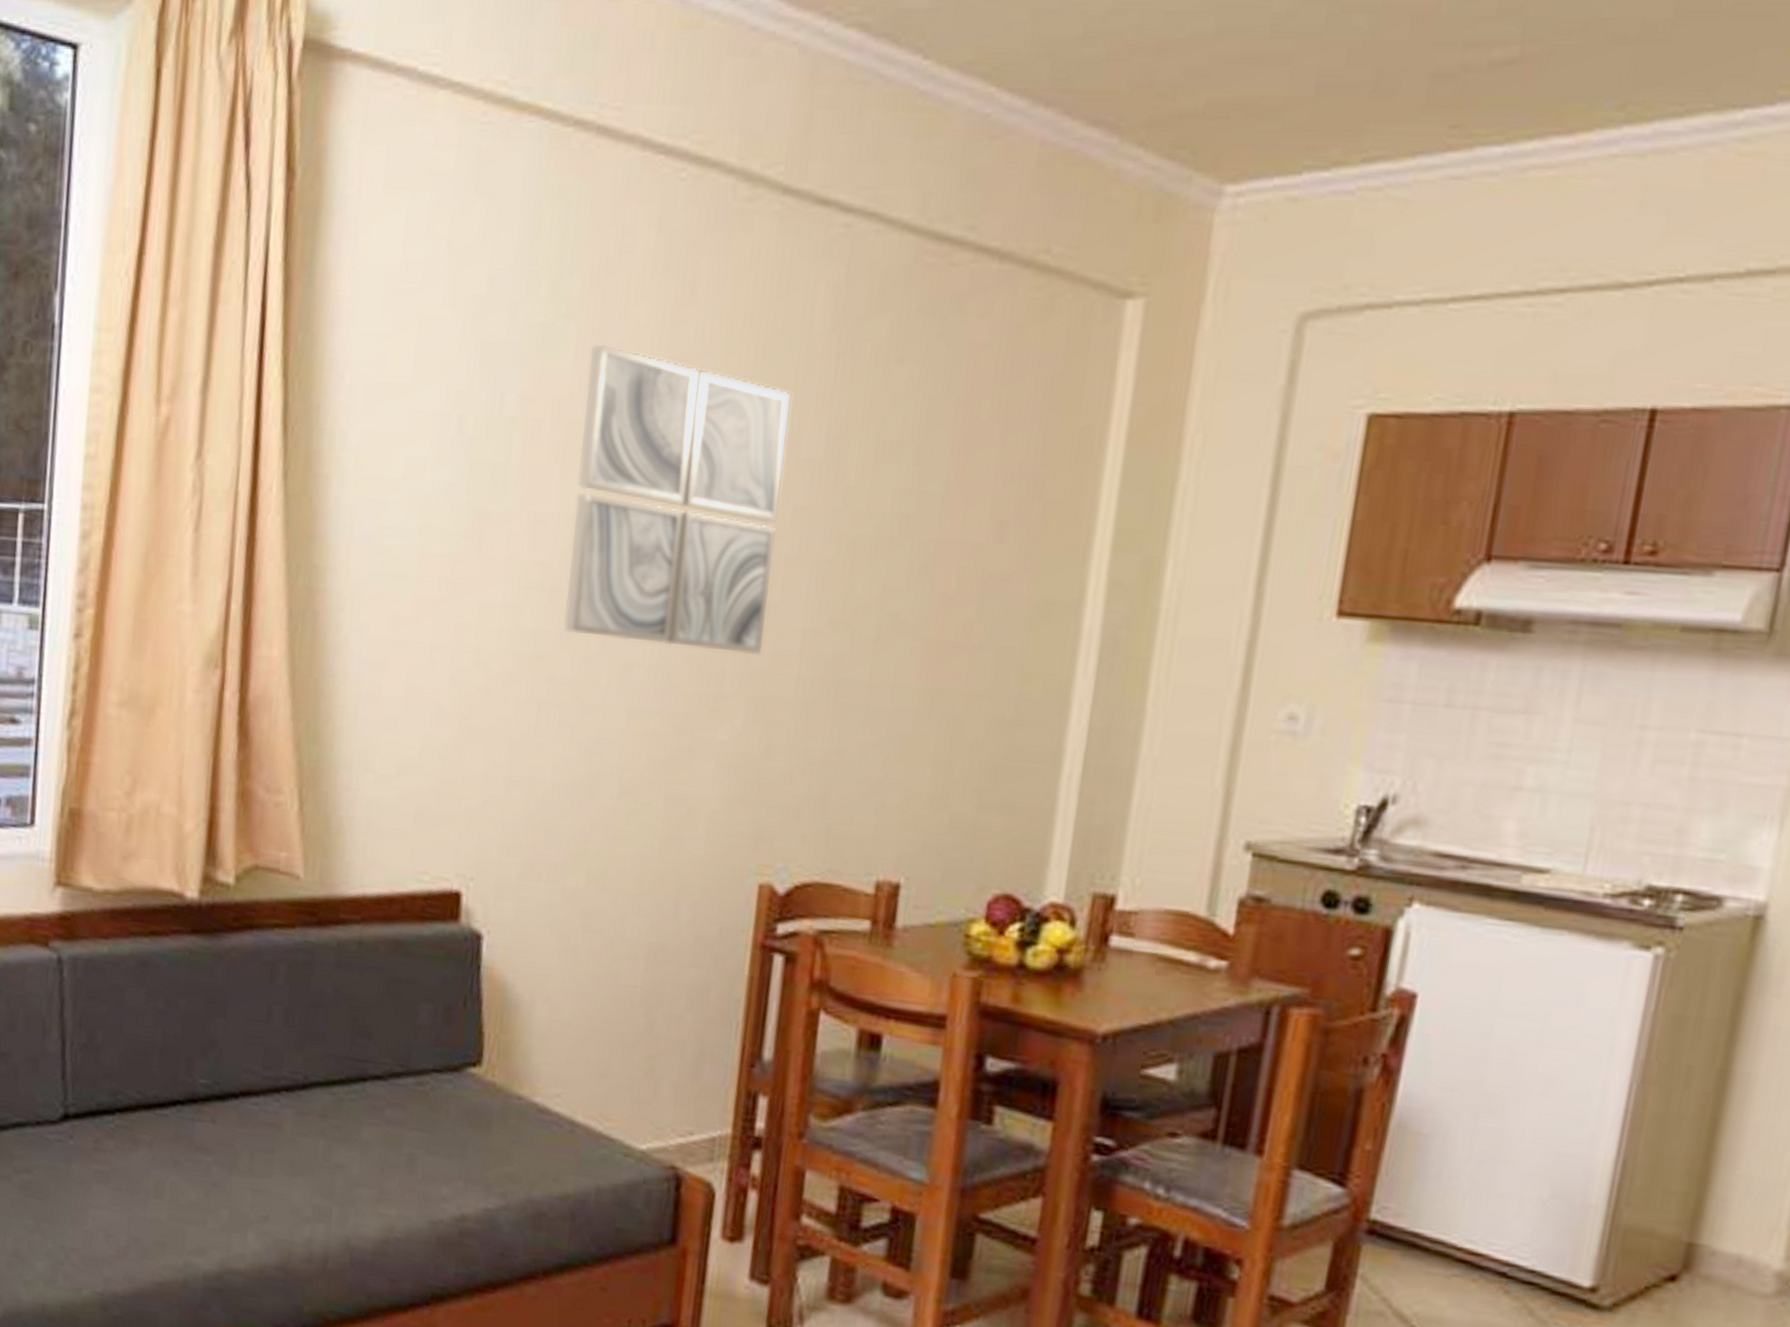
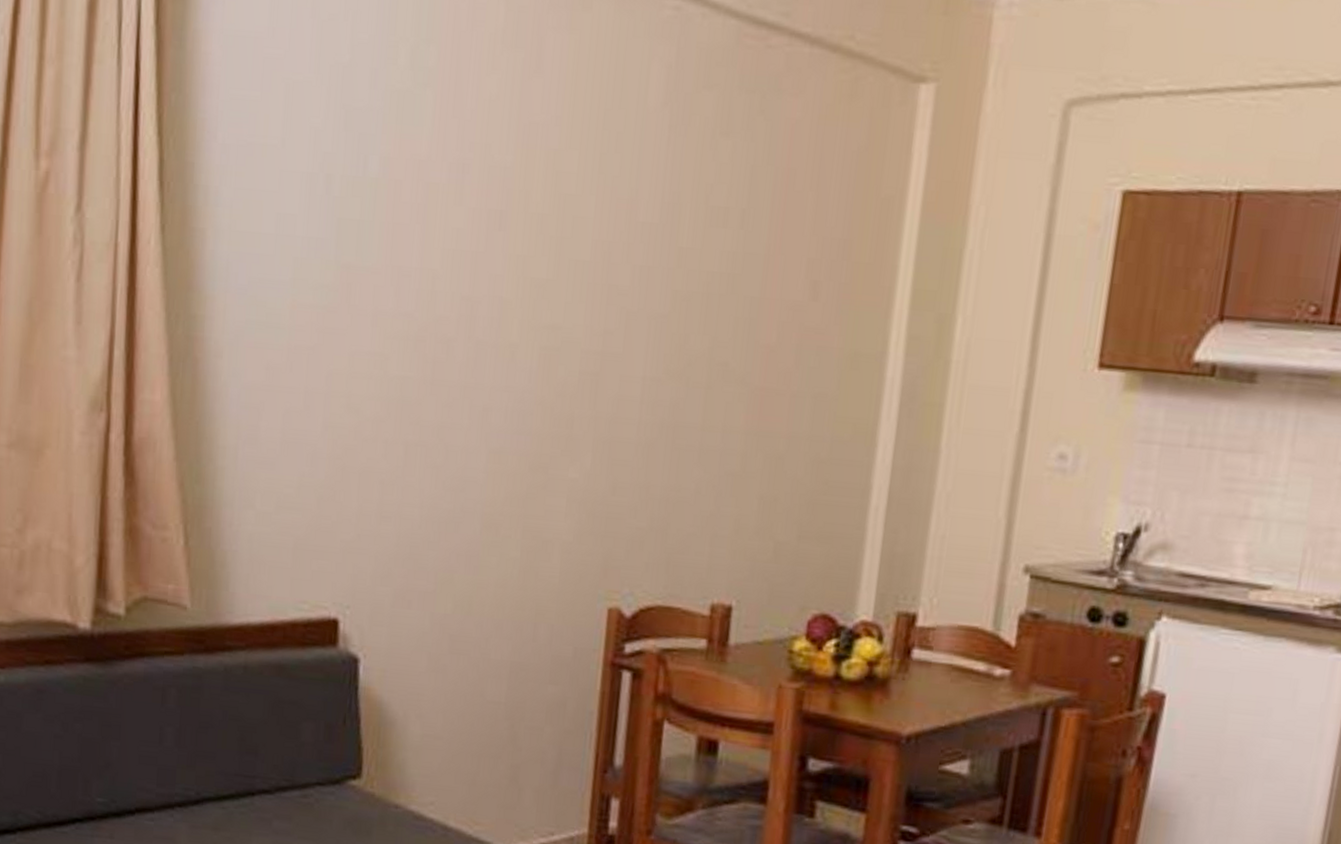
wall art: present [564,344,790,654] -> none [428,111,628,400]

